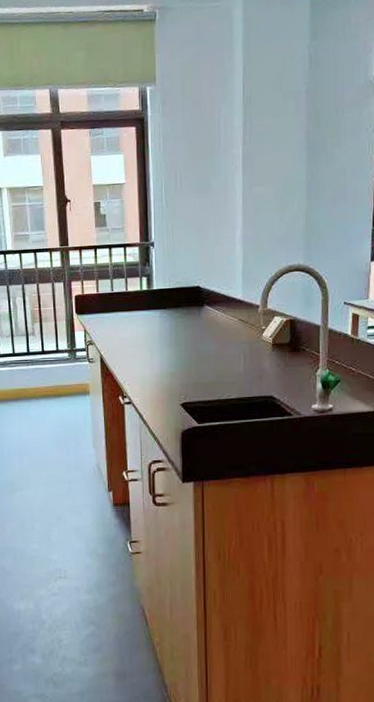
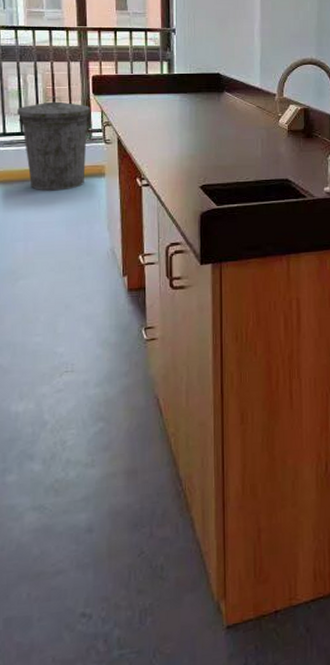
trash can: none [9,318,75,409] -> present [17,96,91,191]

